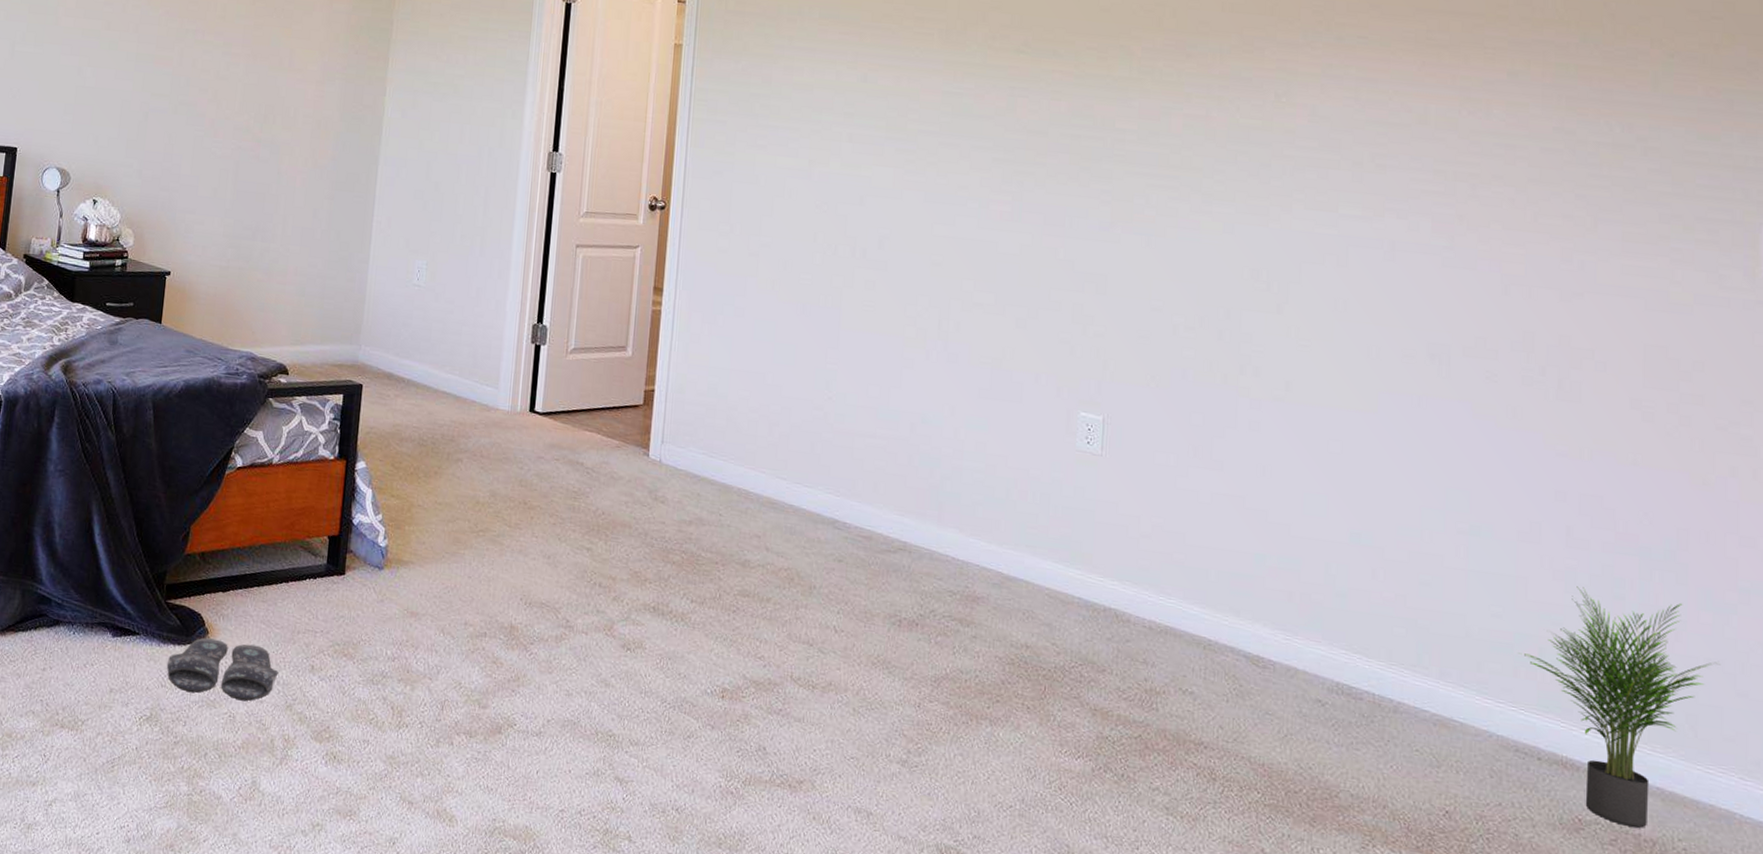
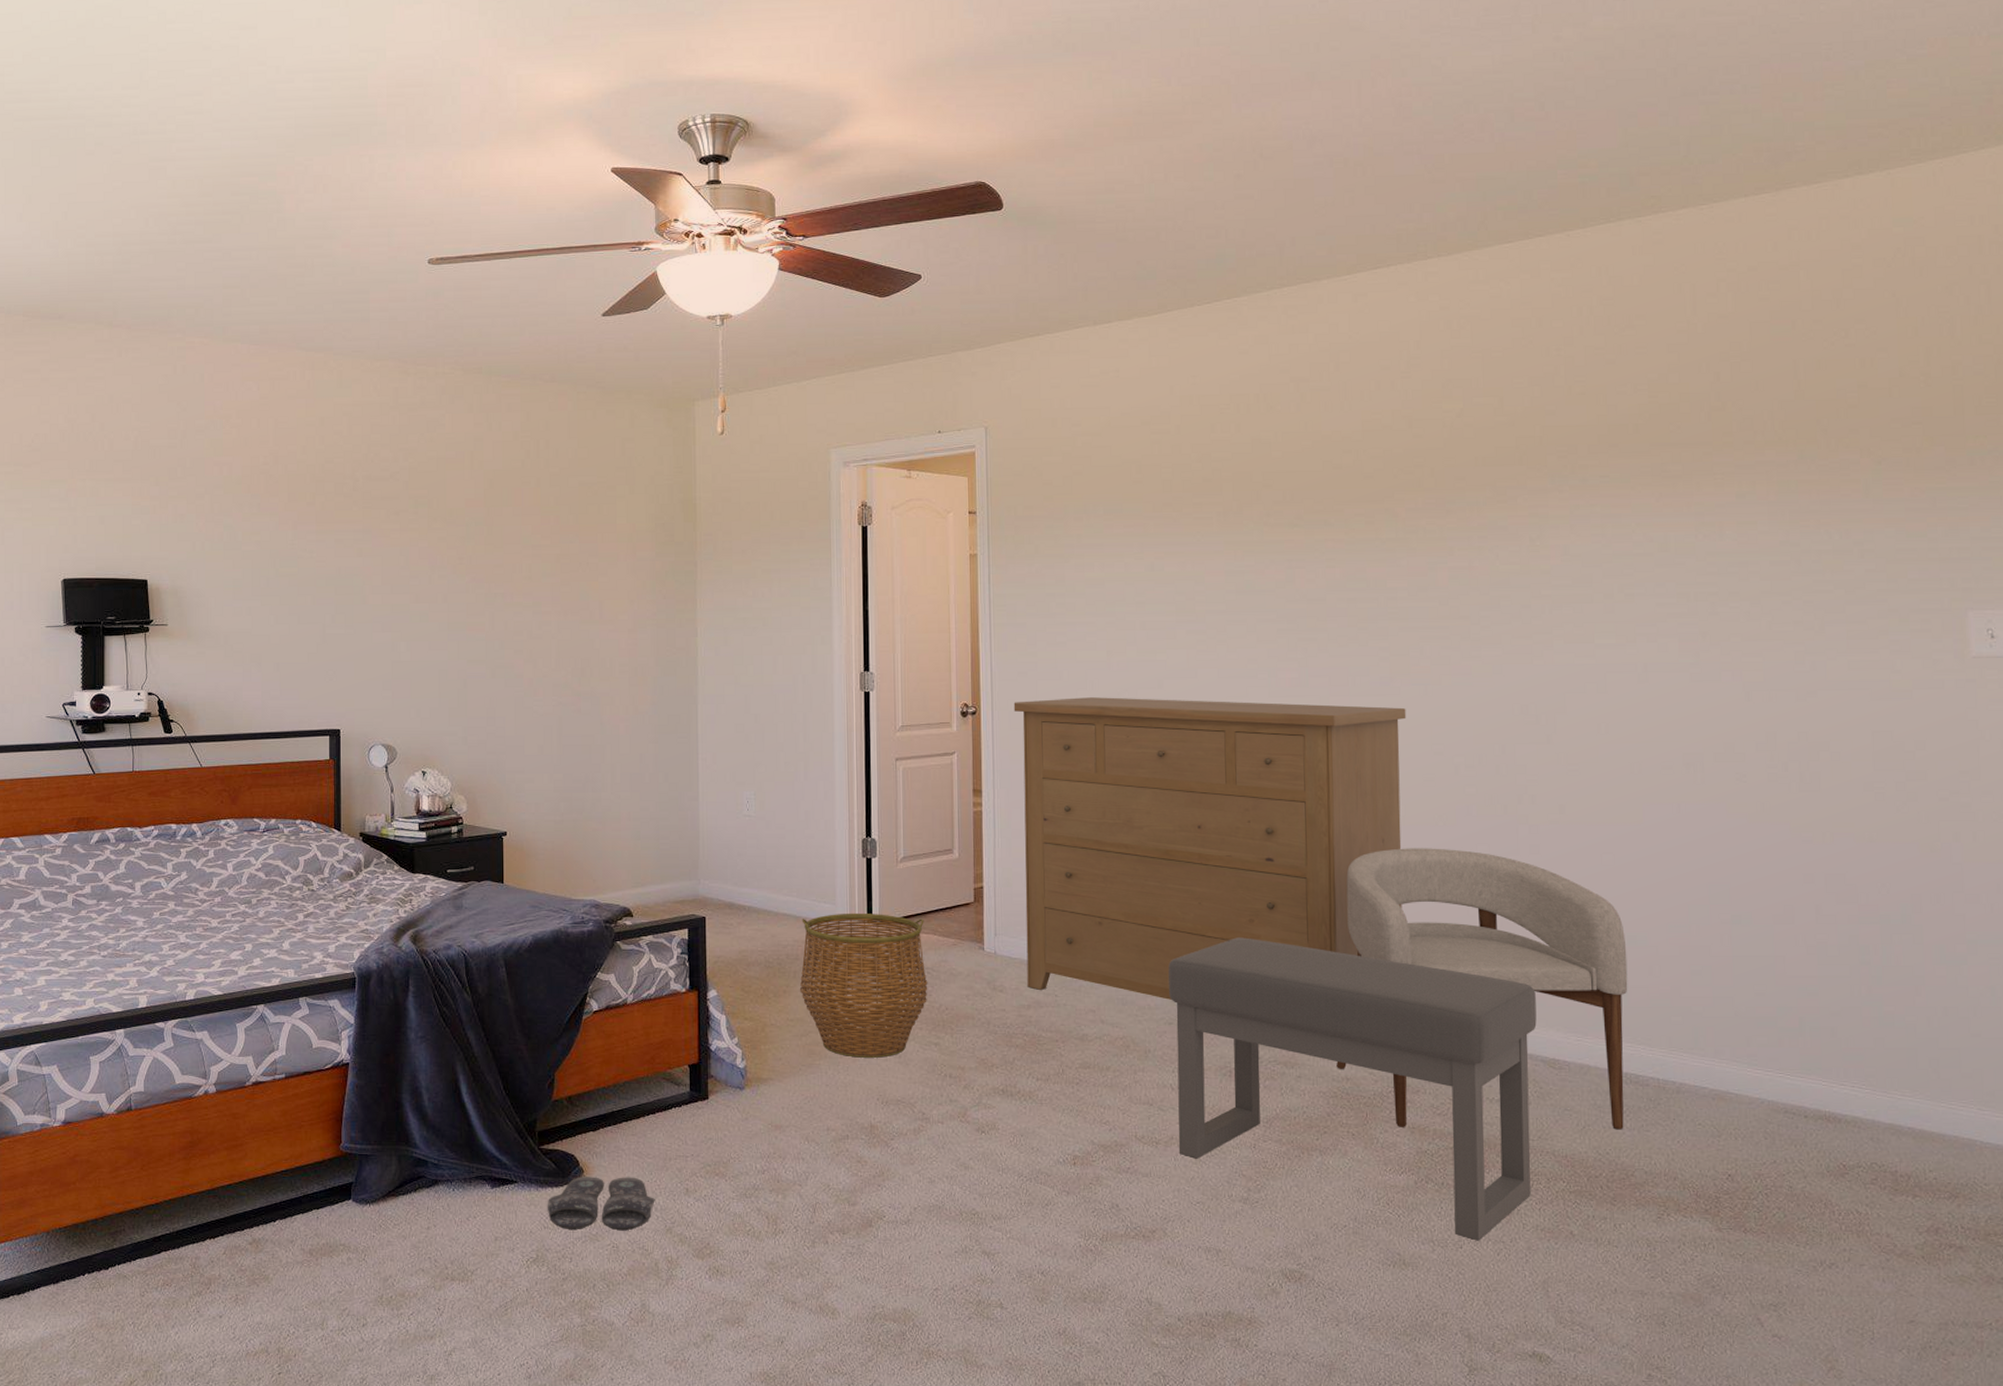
basket: none [451,398,589,556] -> present [799,912,928,1058]
chest of drawers: none [691,201,1125,536] -> present [1013,697,1406,1000]
ottoman: none [836,478,1243,844] -> present [1168,937,1537,1241]
armchair: none [1016,405,1349,745] -> present [1336,848,1628,1130]
potted plant: present [1518,586,1721,828] -> none [1781,958,1956,1165]

